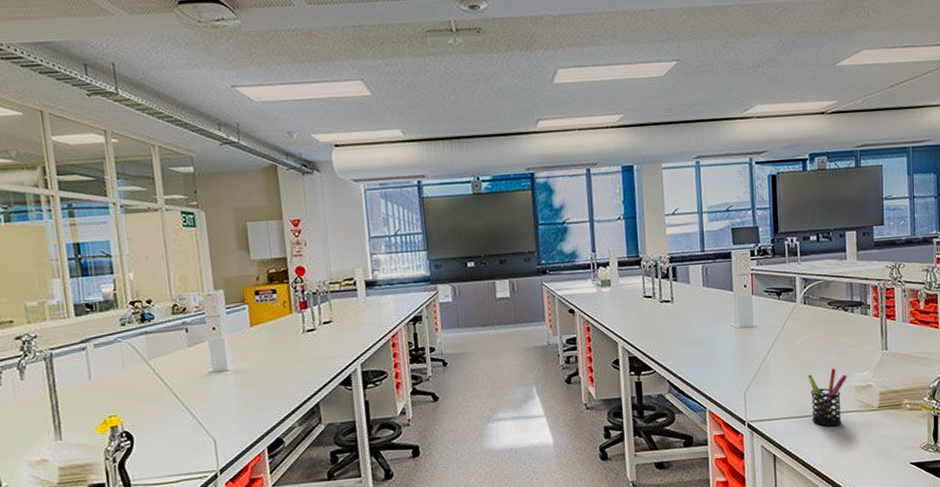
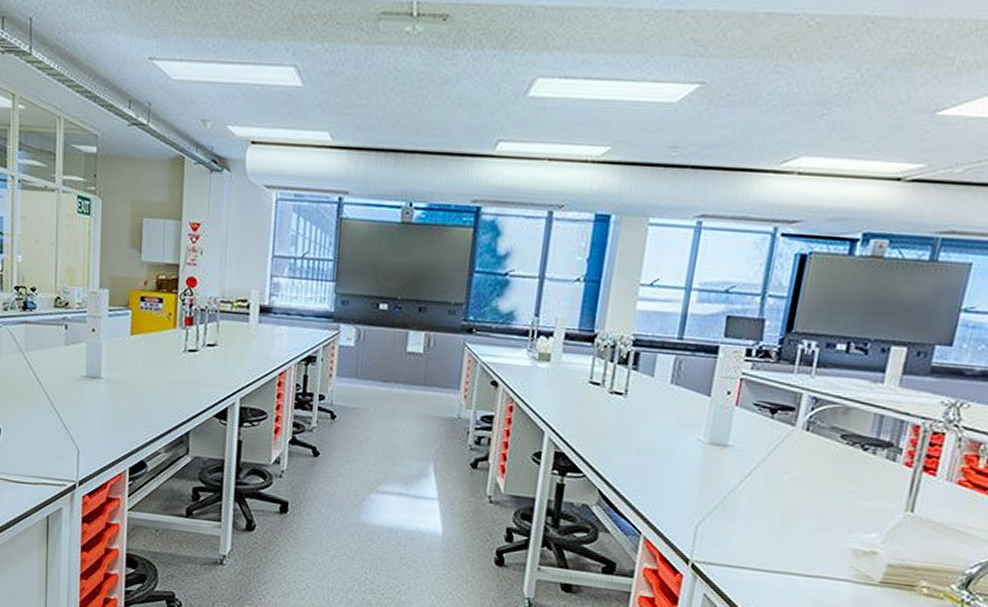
pen holder: present [807,368,847,426] -> none [781,520,845,593]

